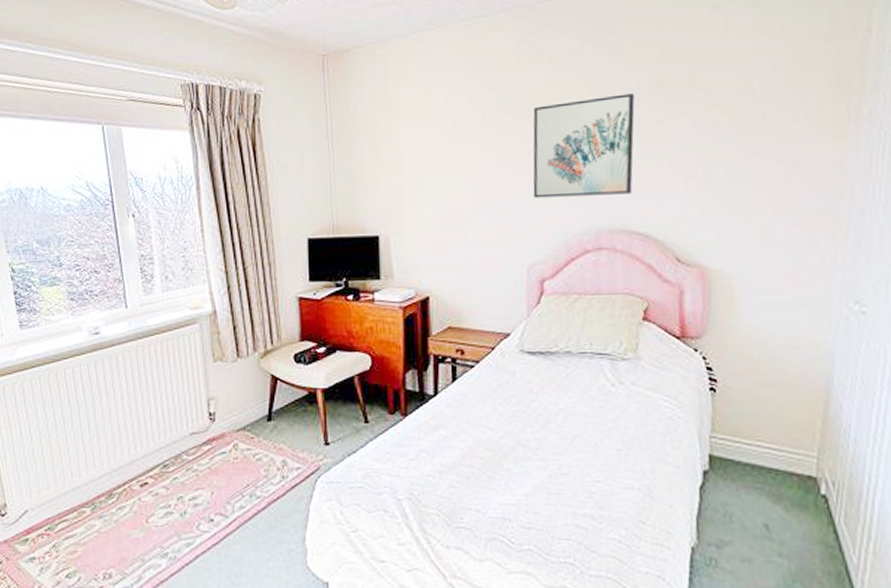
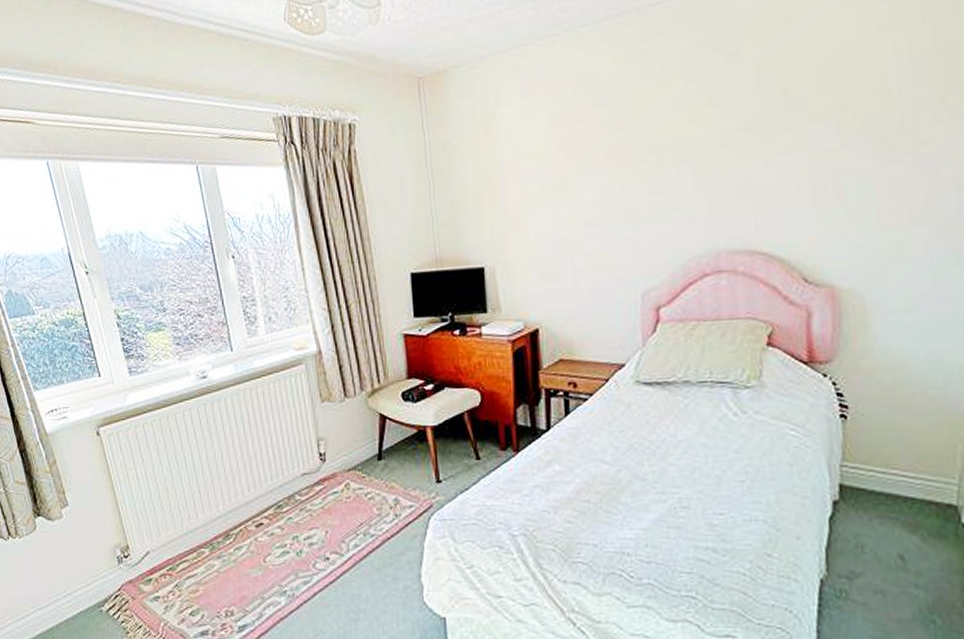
wall art: present [533,94,635,198] -> none [645,101,757,221]

